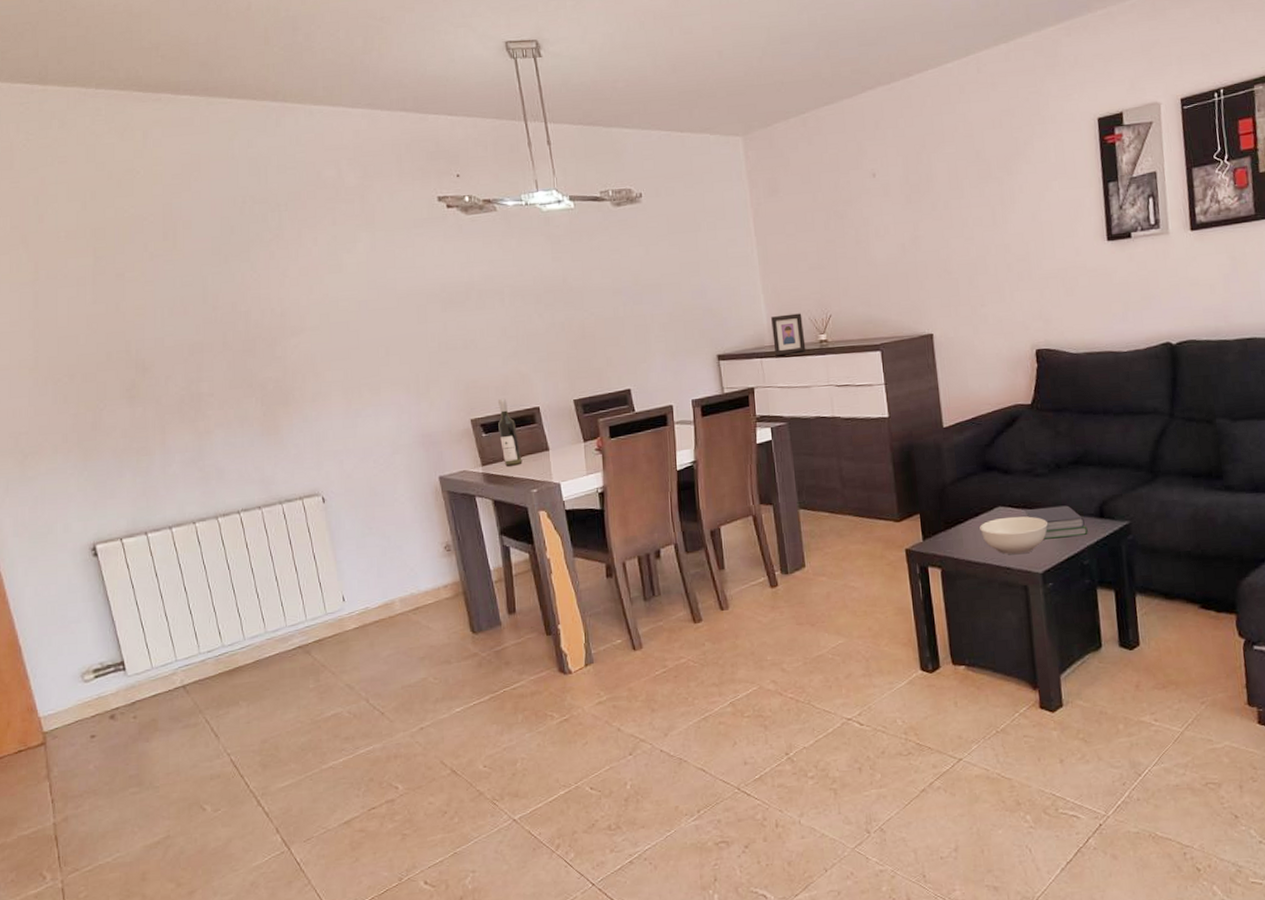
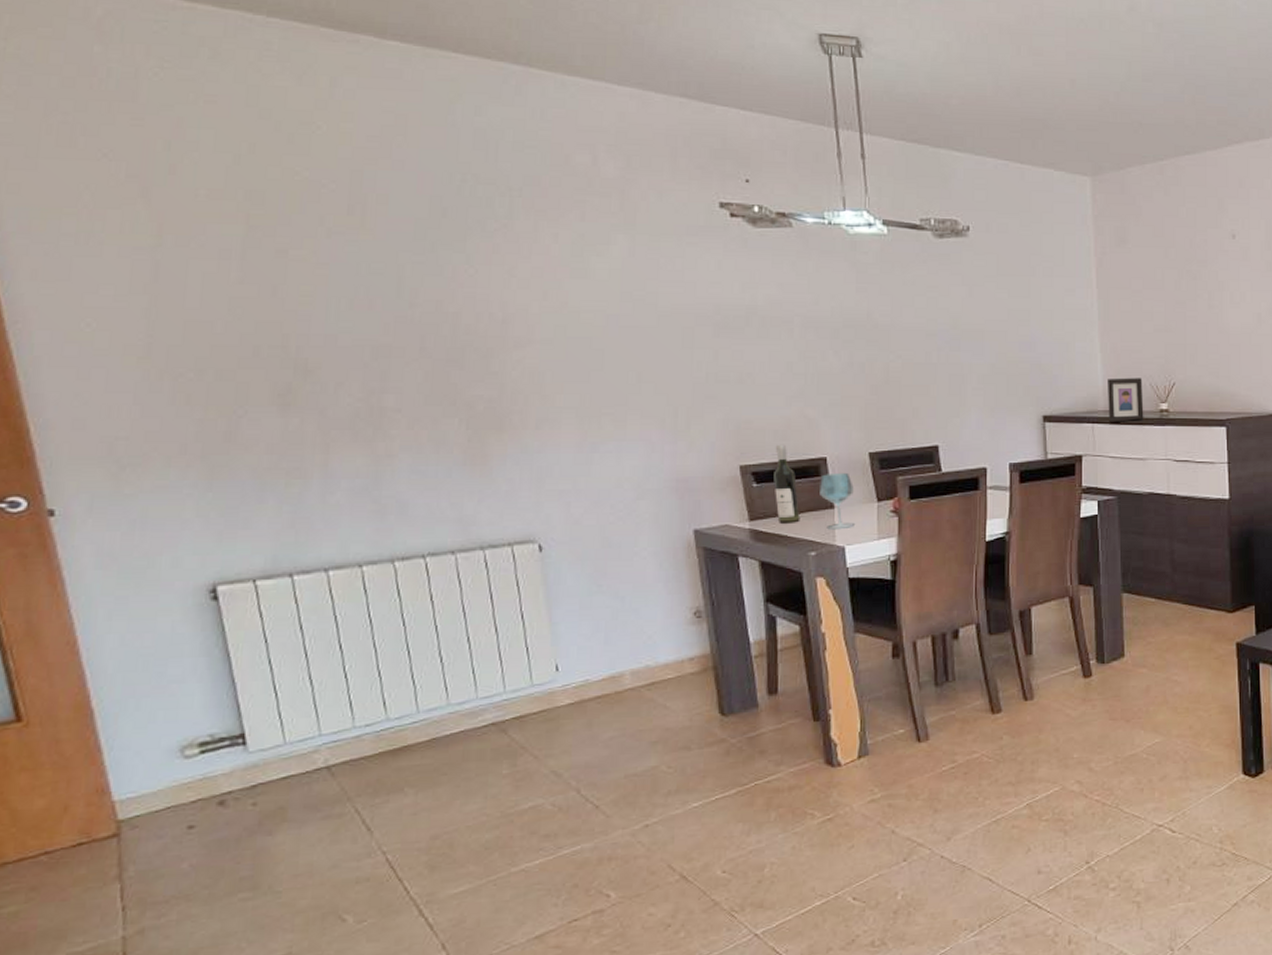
wine glass: none [536,418,566,469] -> present [820,472,854,530]

